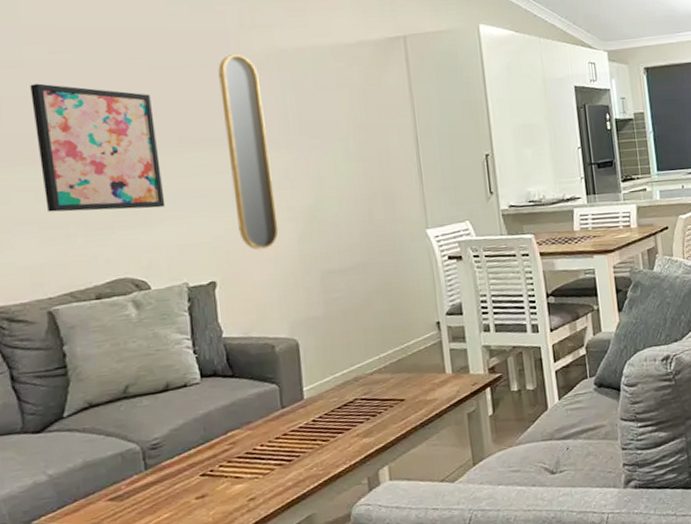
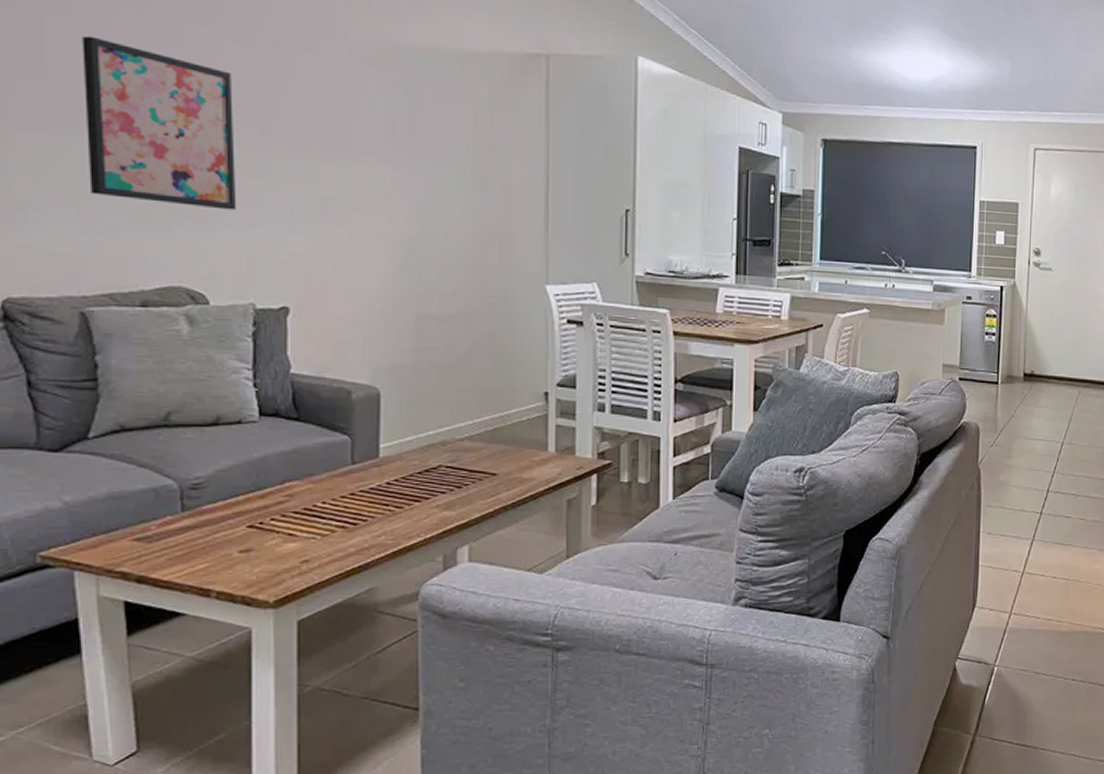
home mirror: present [218,54,279,250] -> none [318,41,371,279]

